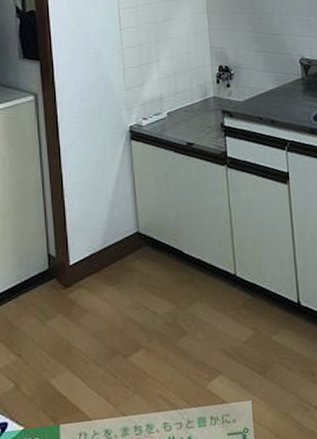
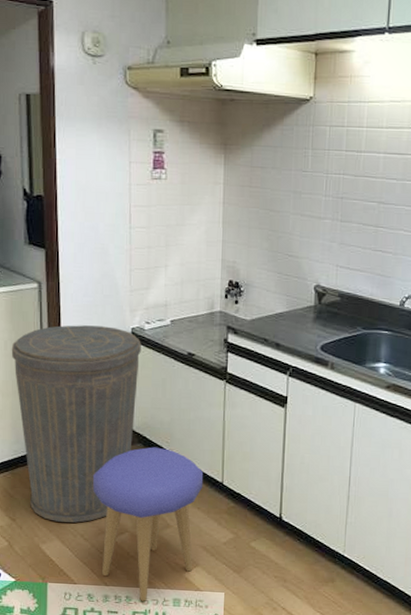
trash can: none [10,128,141,350] -> present [11,325,141,523]
stool: none [102,246,217,428] -> present [93,447,204,601]

